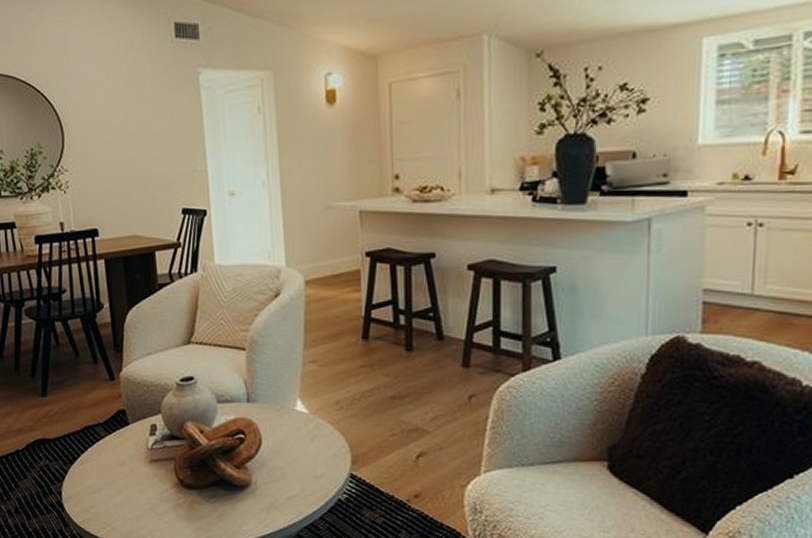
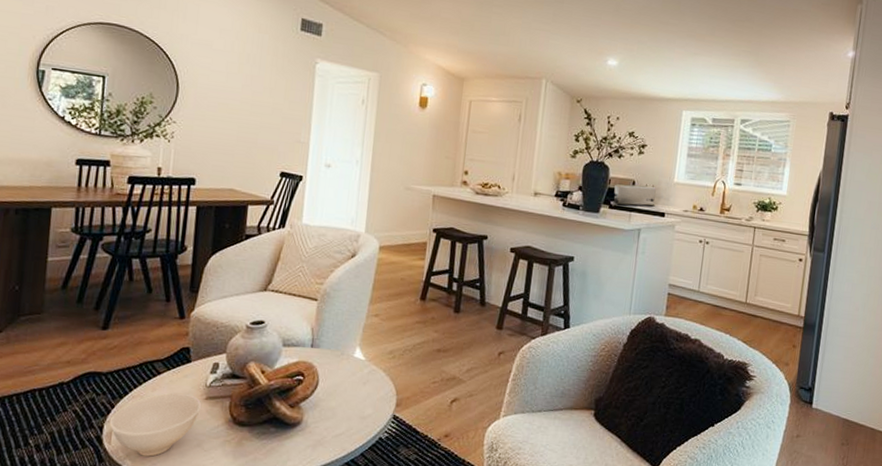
bowl: none [65,456,148,521] -> present [109,392,202,457]

